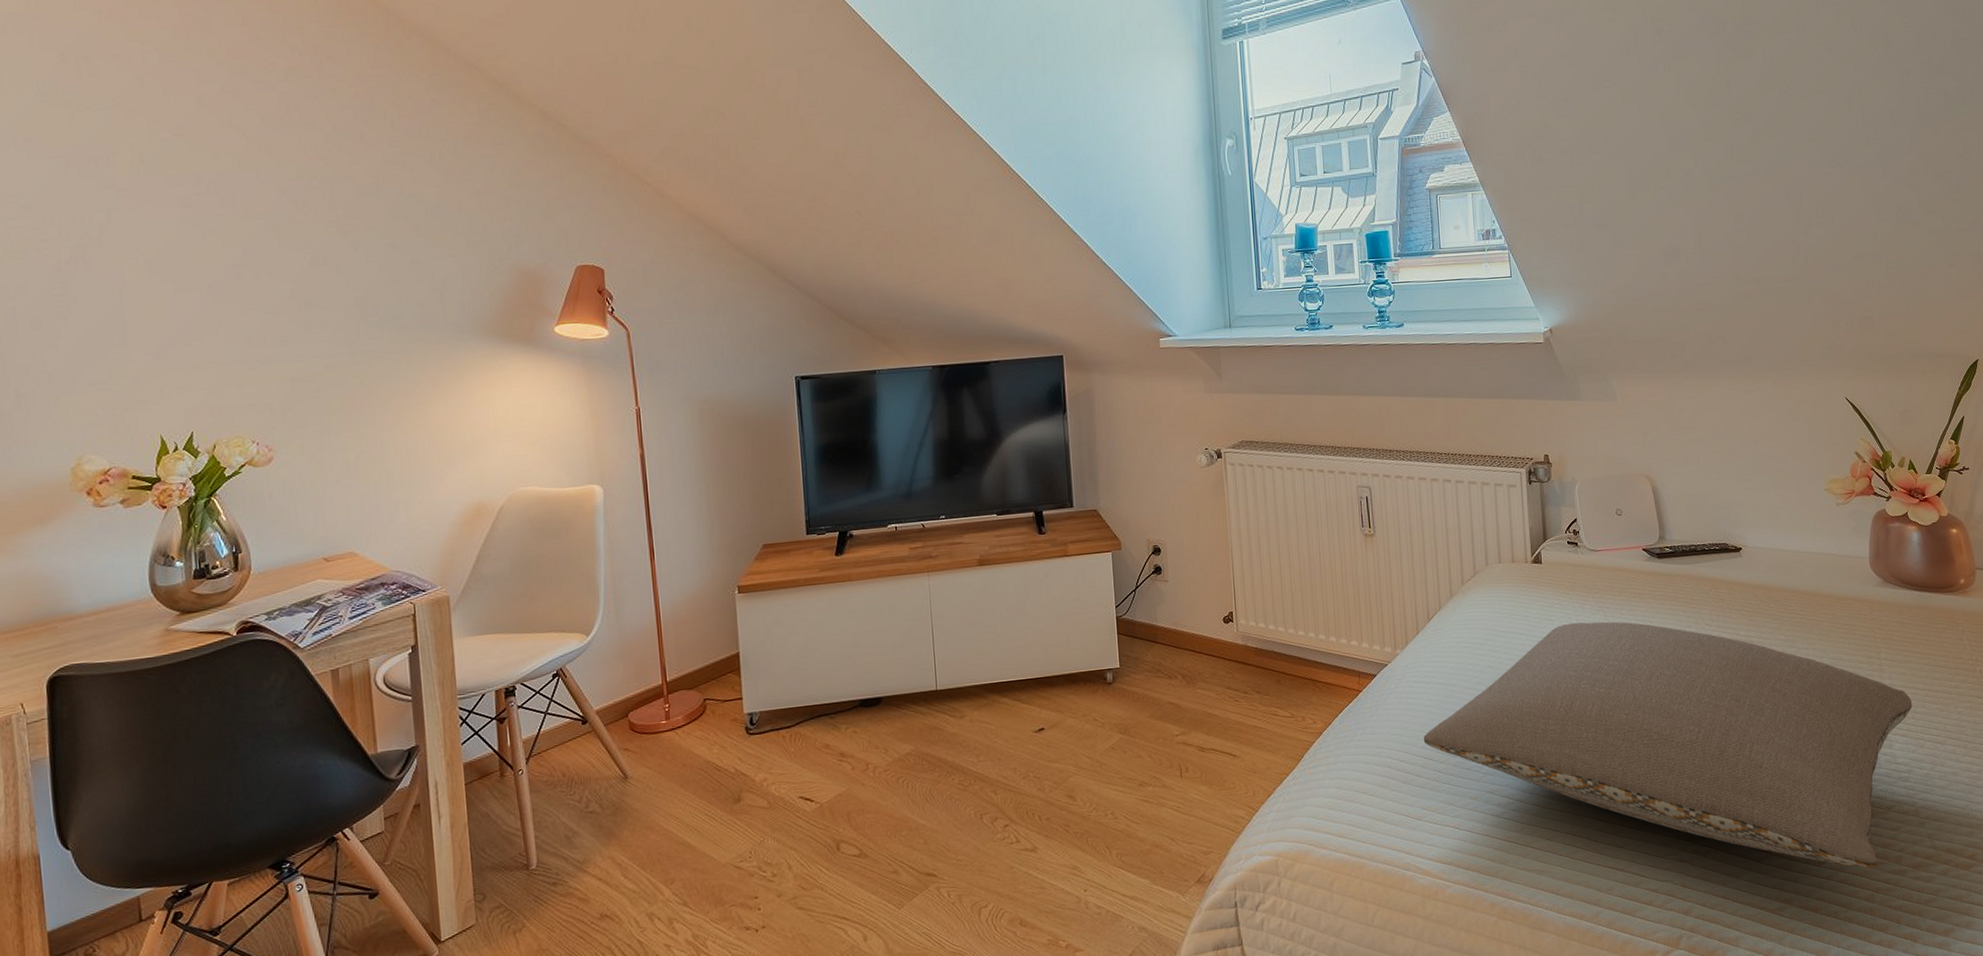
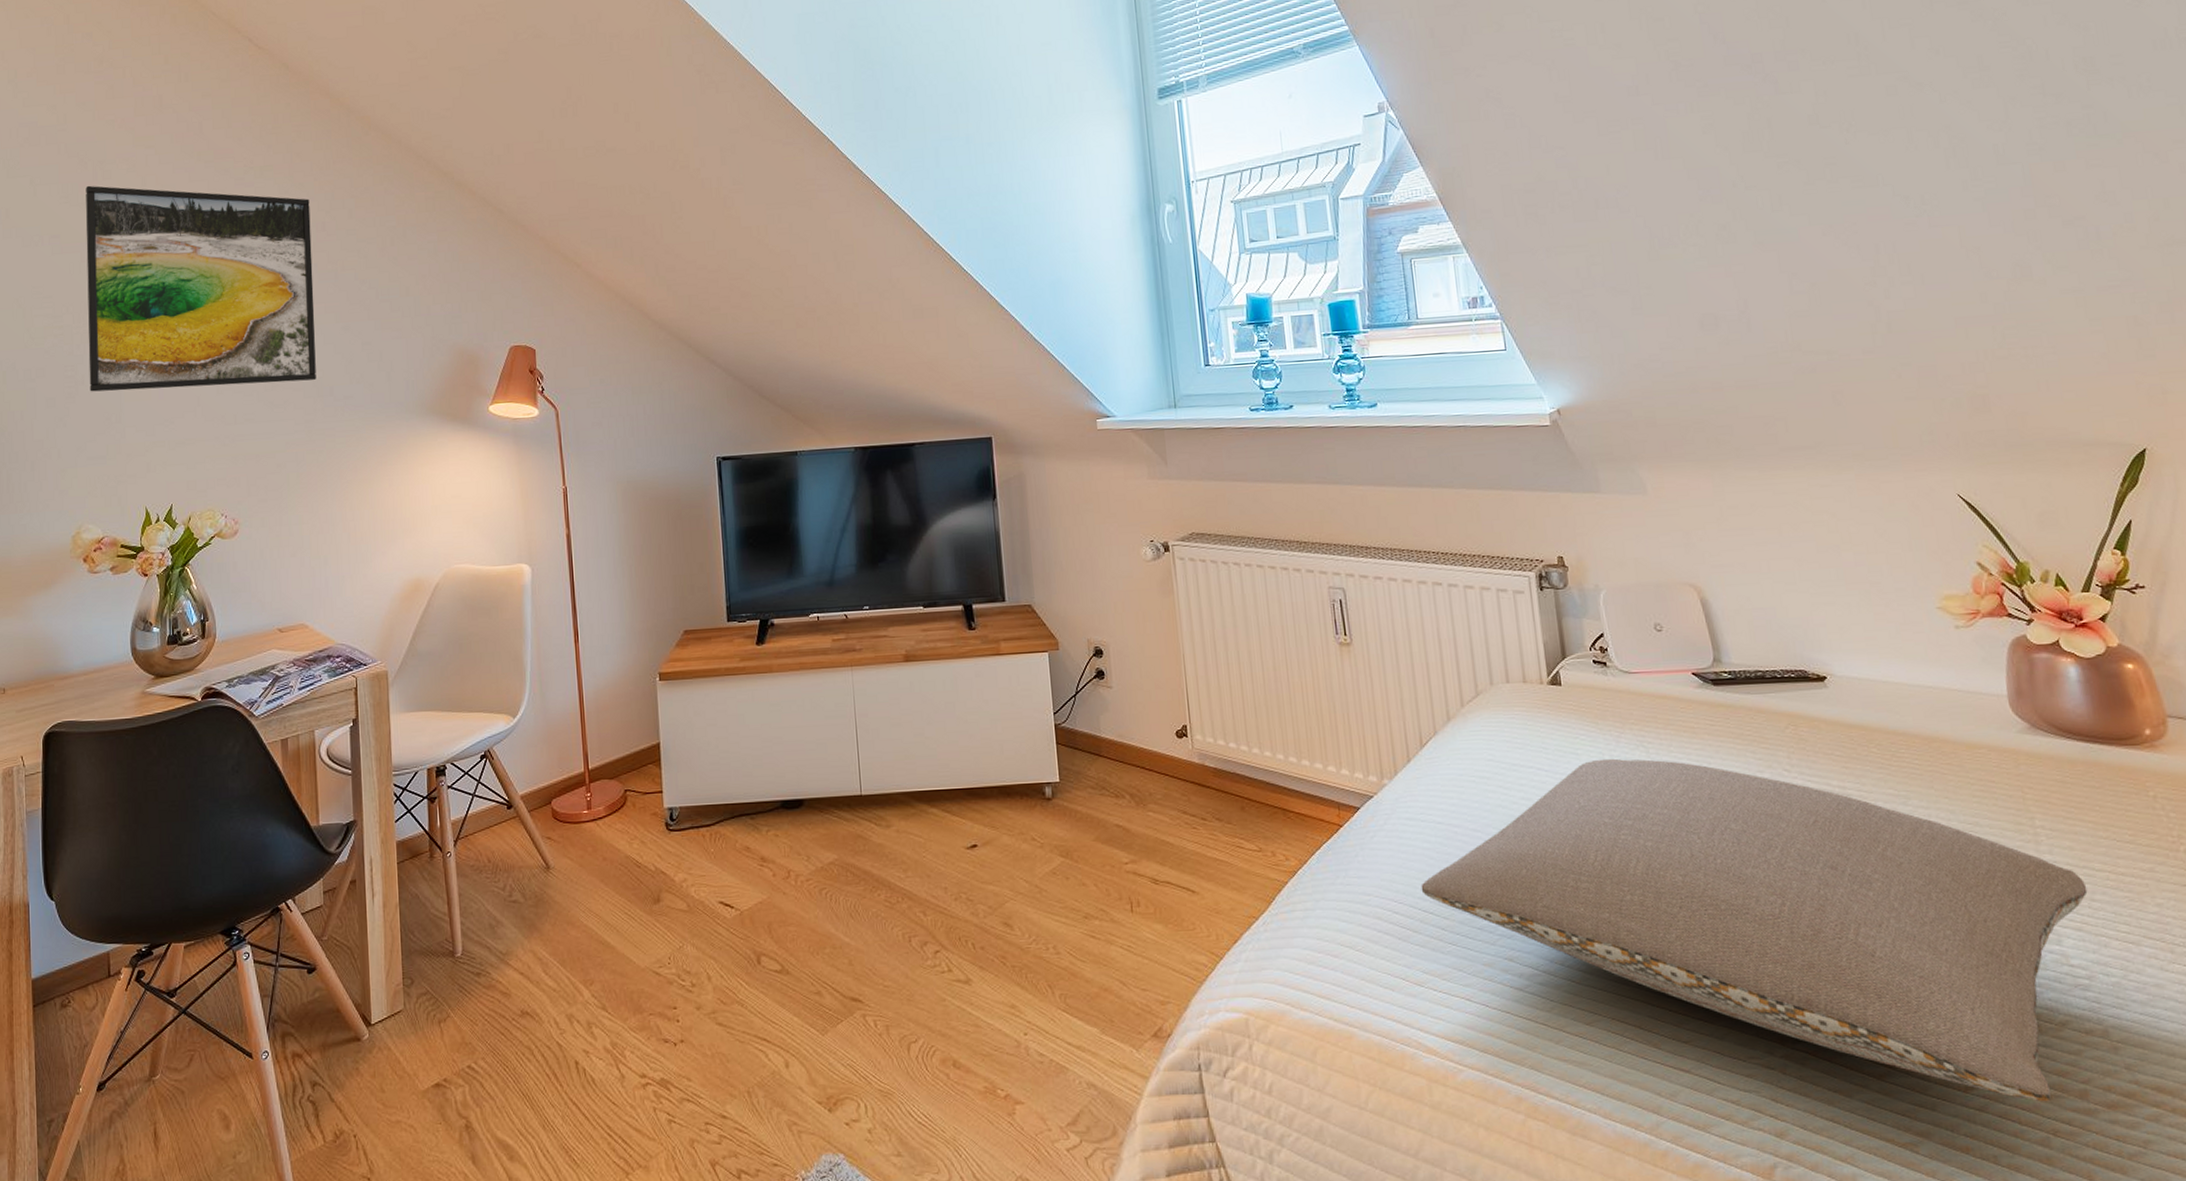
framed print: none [67,82,359,312] -> present [85,185,316,392]

